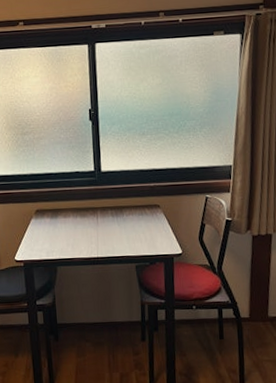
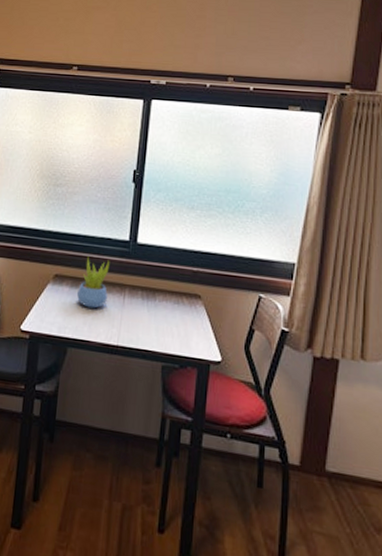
succulent plant: none [57,190,83,232] -> present [76,256,110,309]

